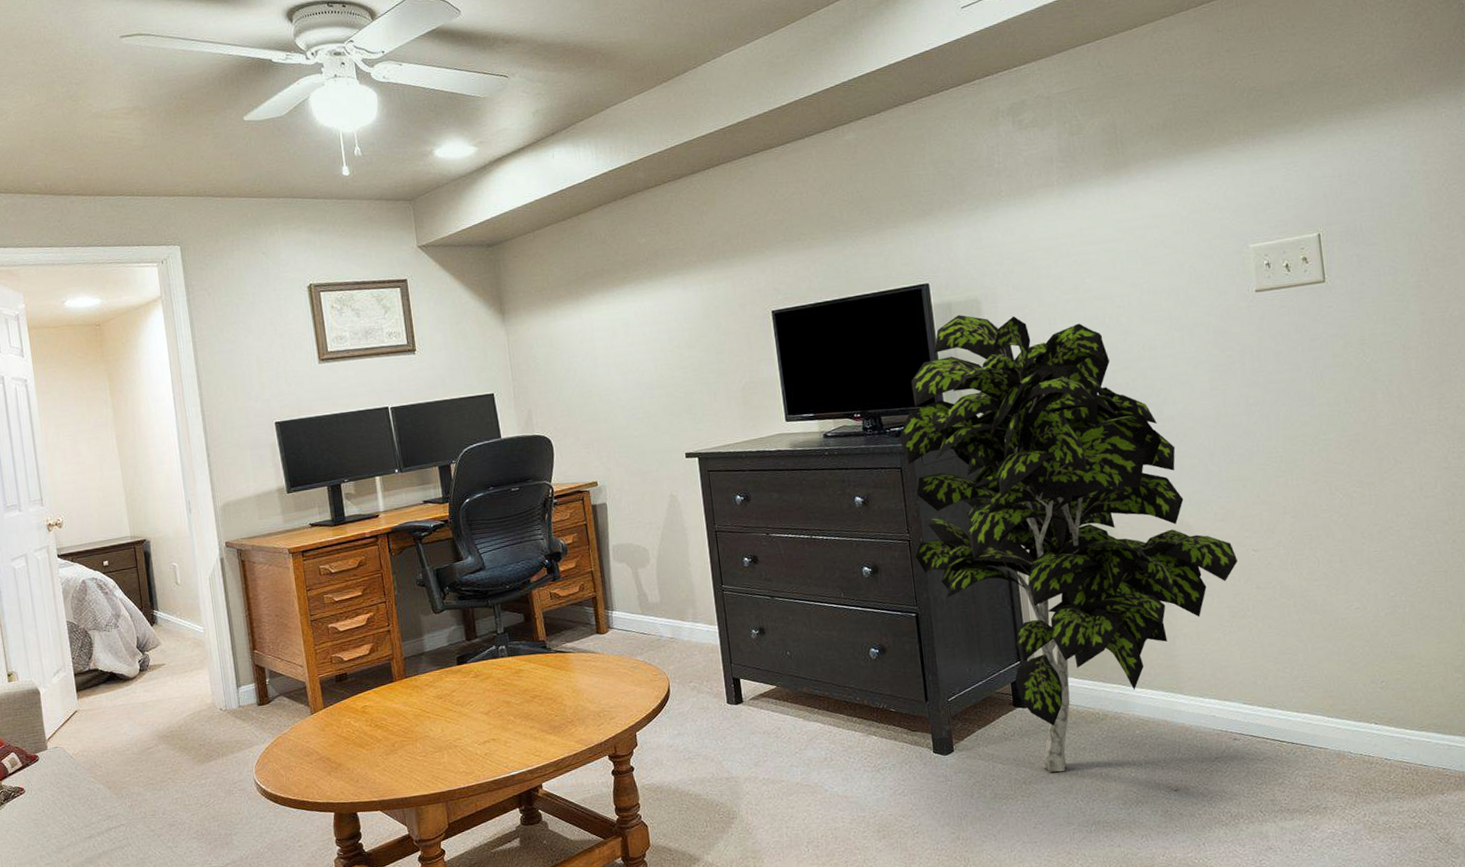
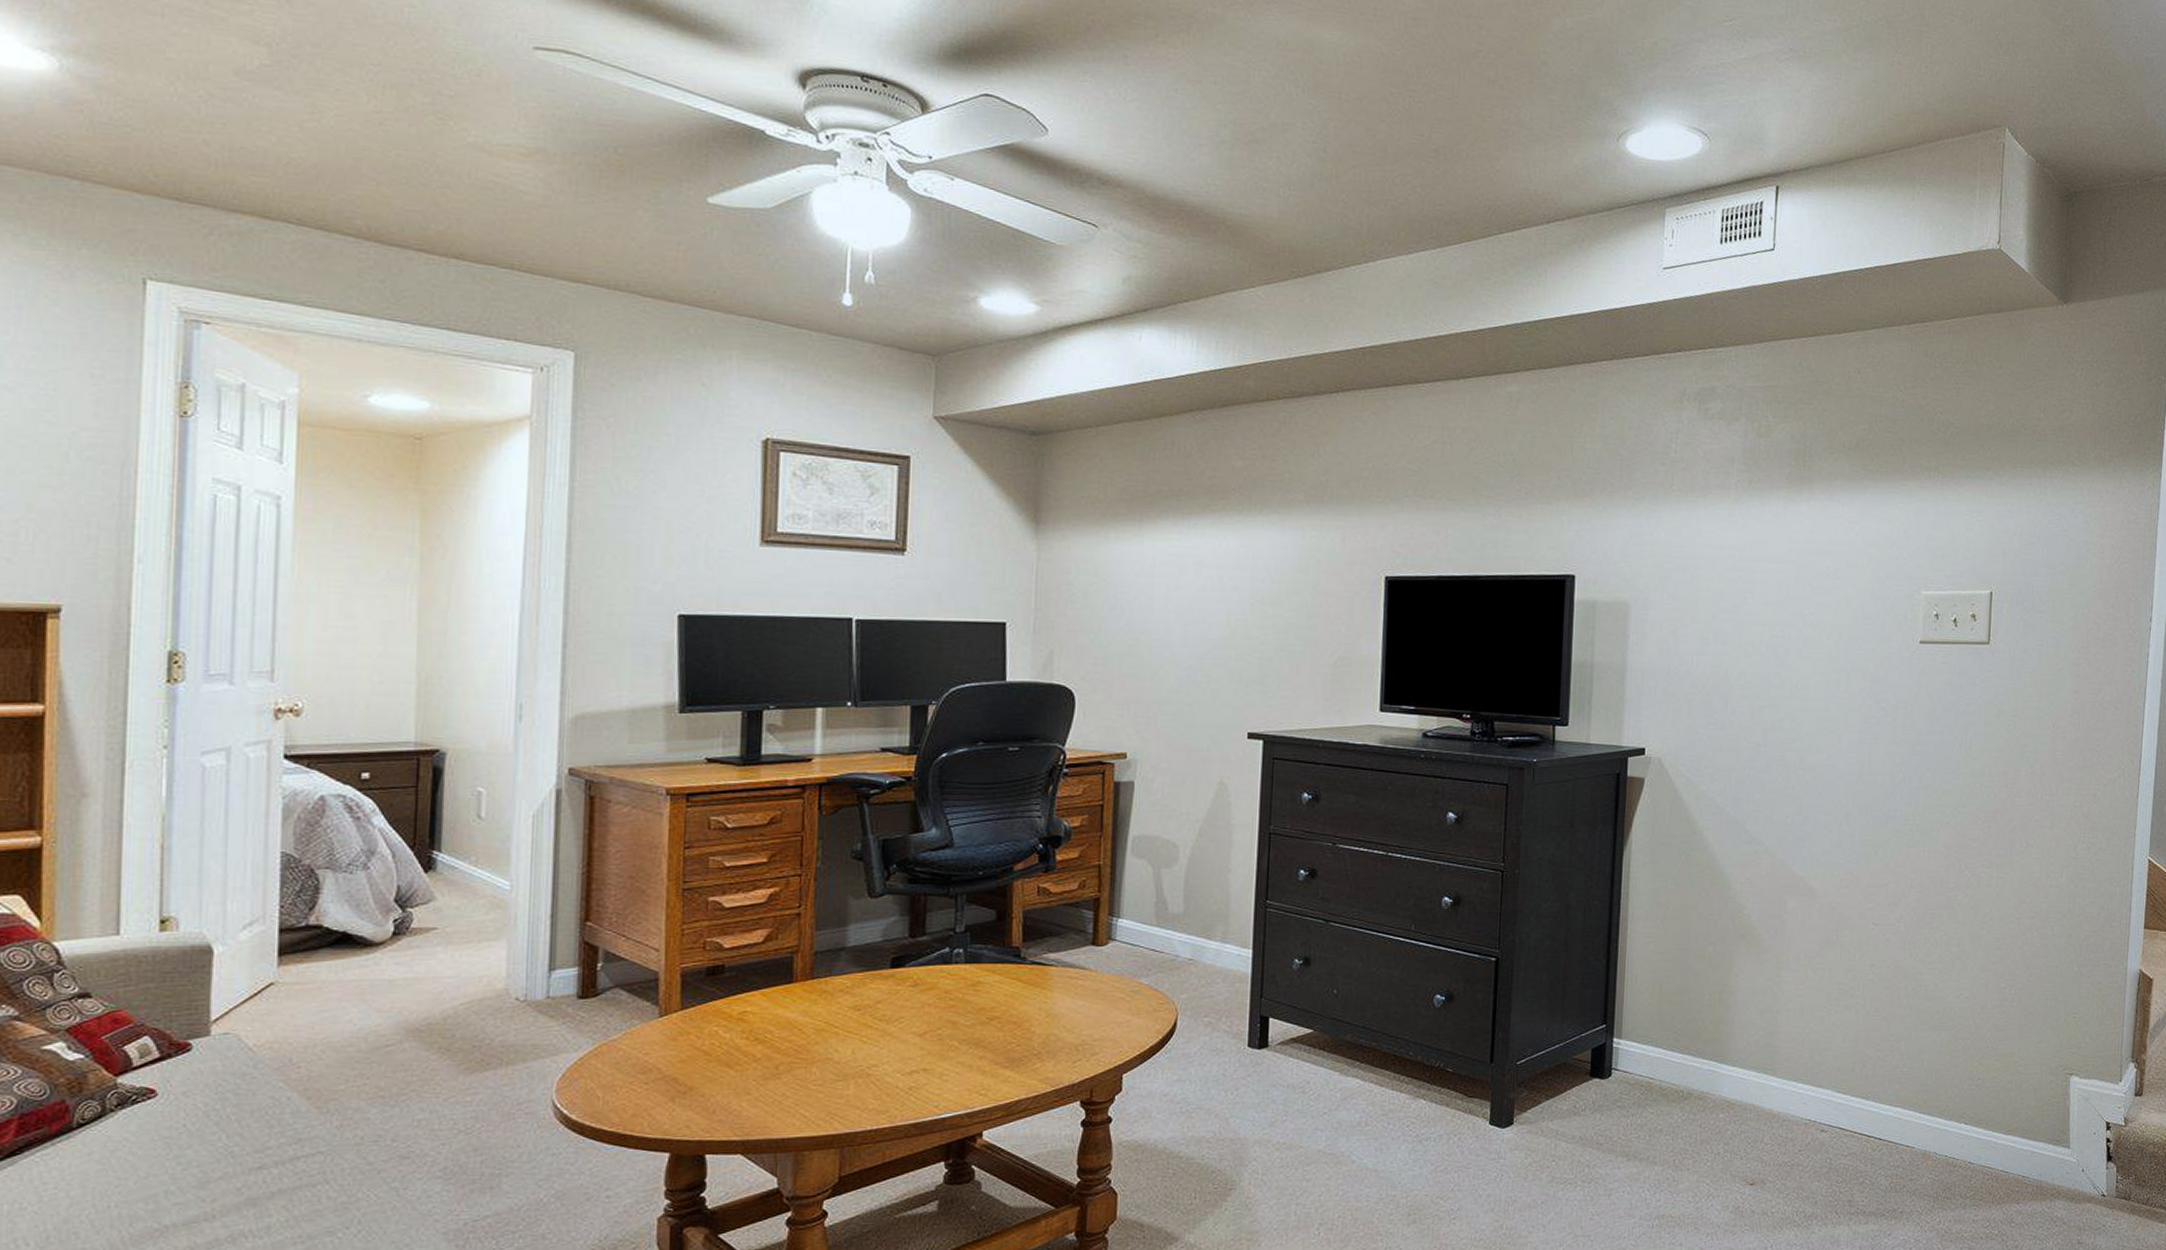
indoor plant: present [899,315,1238,772] -> none [1506,617,1856,1156]

